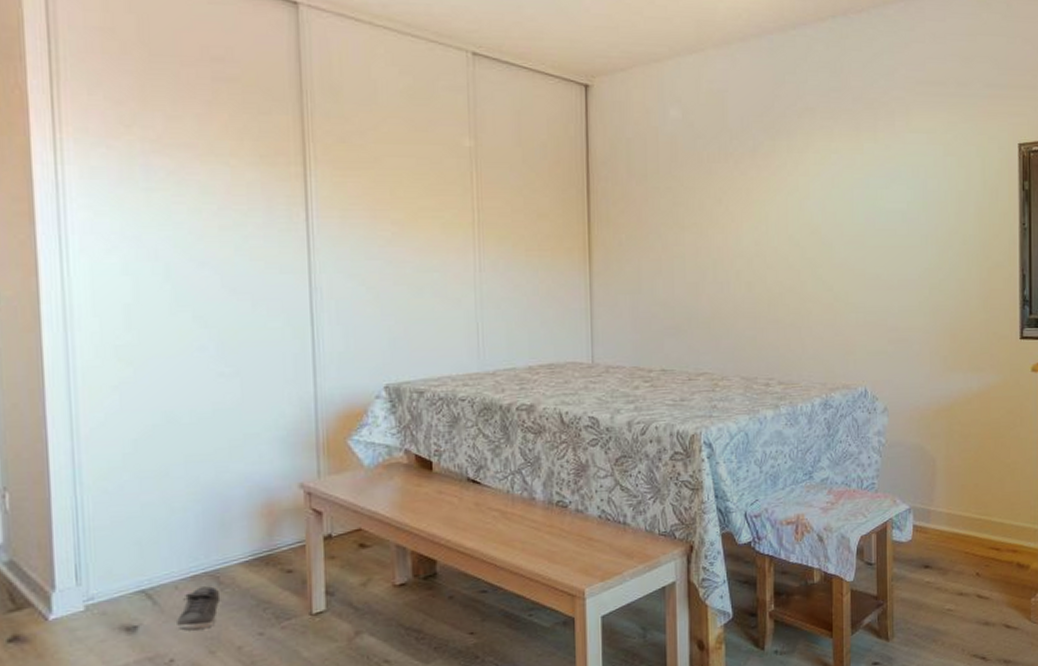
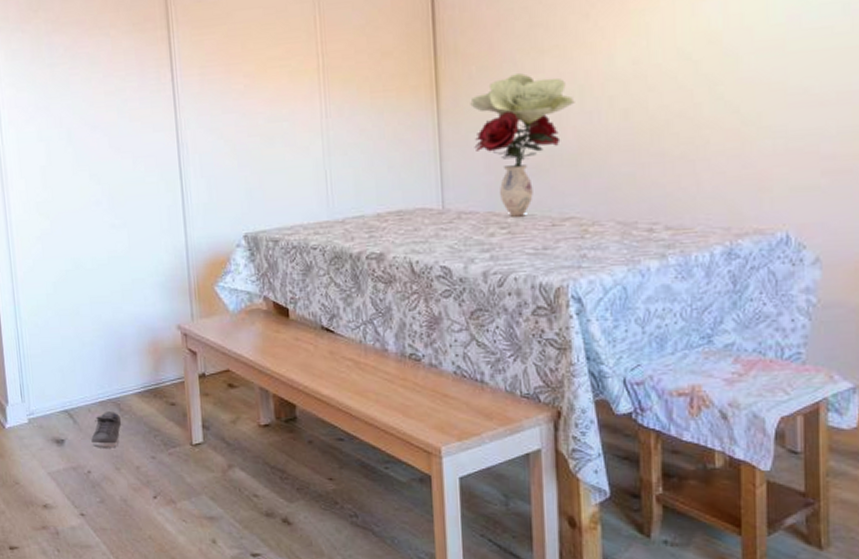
flower bouquet: none [620,245,709,372] -> present [470,73,575,217]

